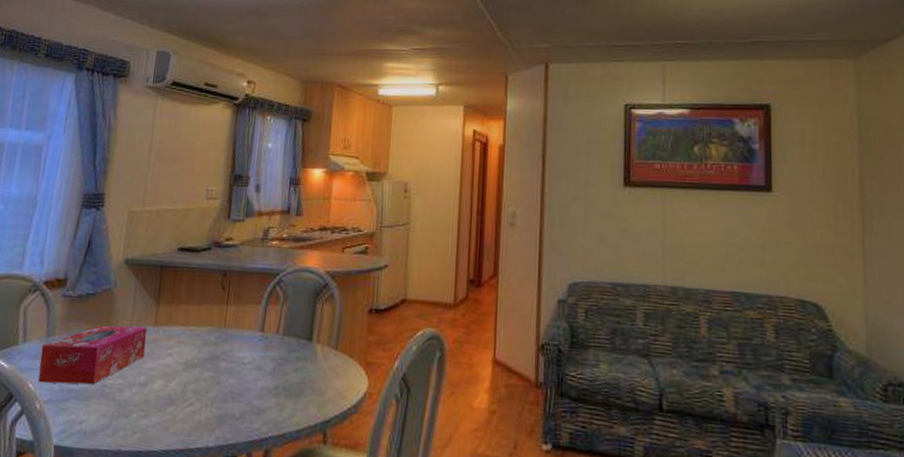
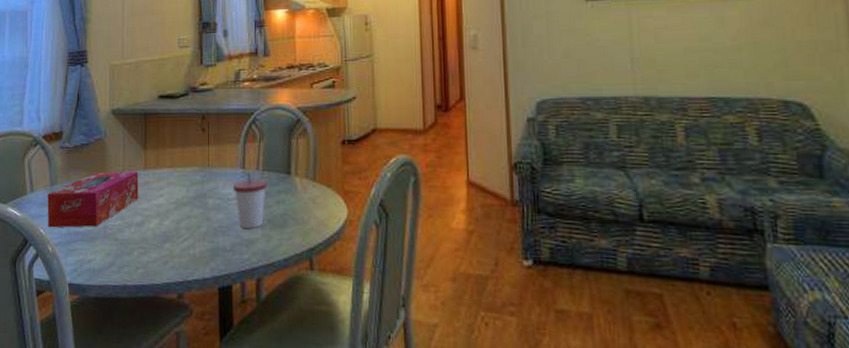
cup: none [248,336,287,396] -> present [232,172,268,229]

